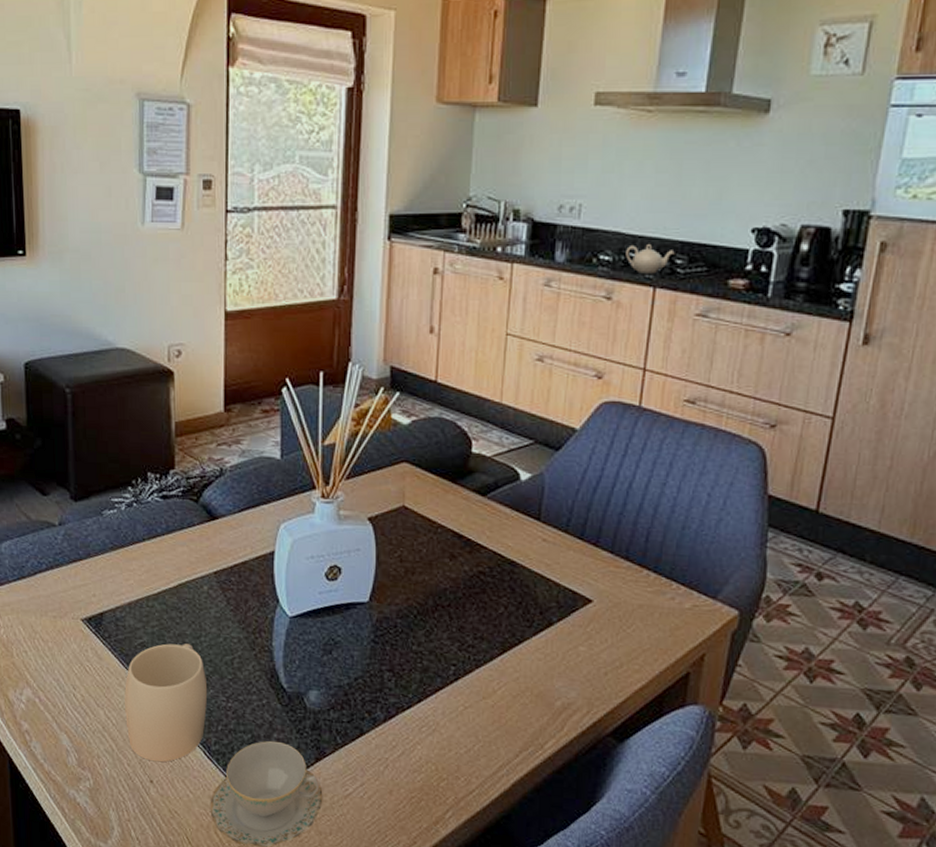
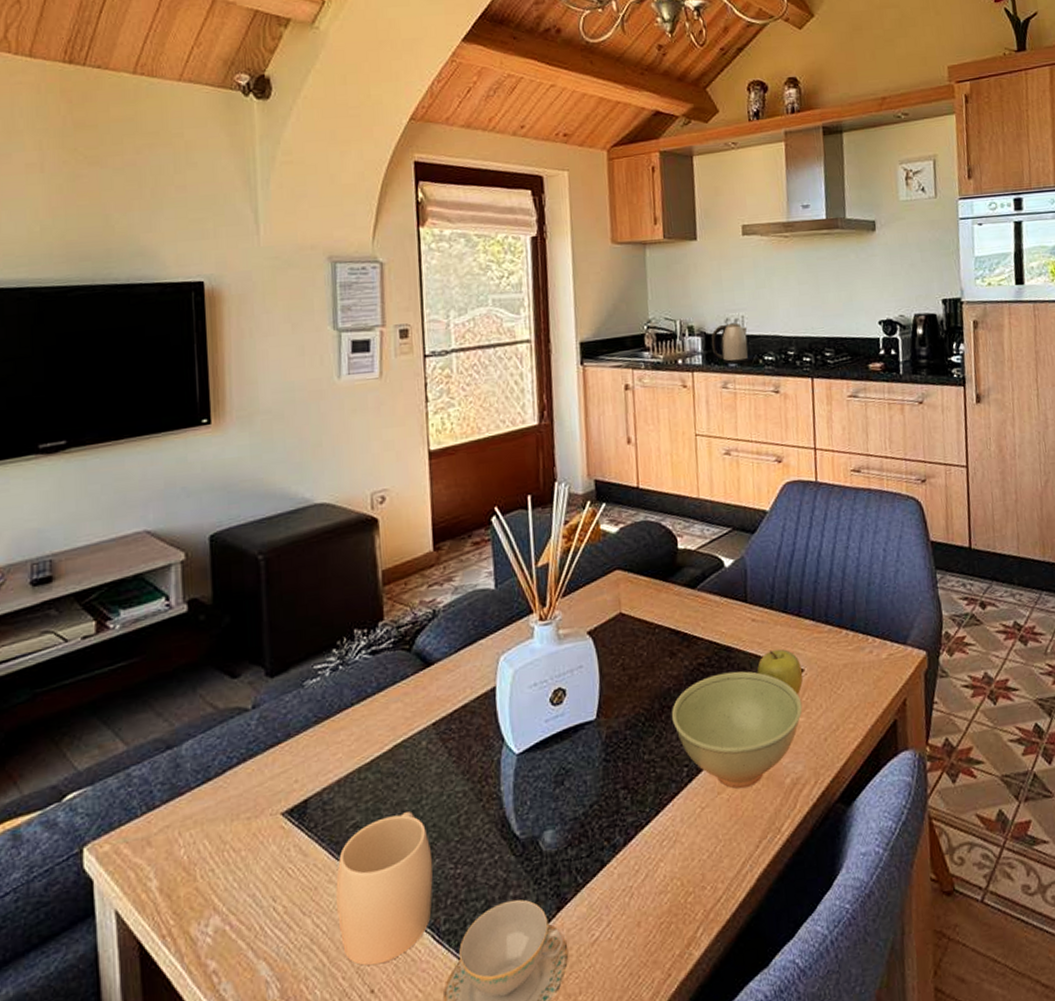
bowl: none [444,585,585,700] -> present [671,671,803,789]
kettle: none [538,211,584,260] -> present [711,323,748,364]
fruit: none [540,574,592,625] -> present [757,649,804,696]
teapot: present [626,245,675,276] -> none [785,343,824,369]

